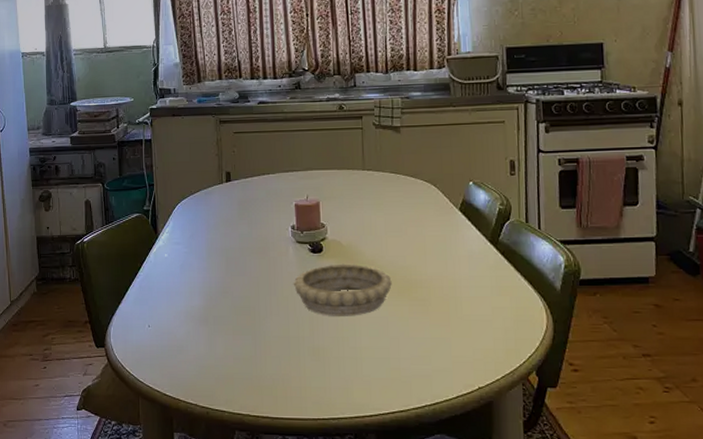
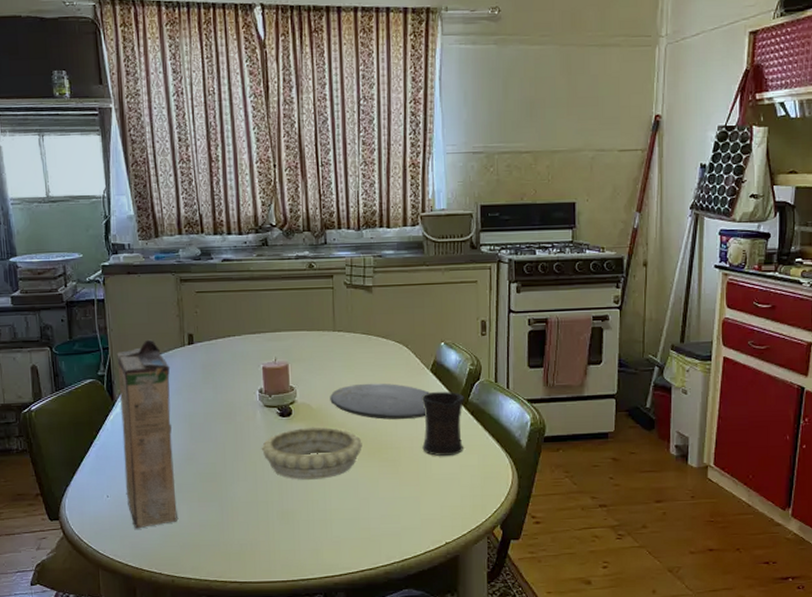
cereal box: none [161,177,214,359] -> present [117,339,179,529]
plate: none [360,221,459,258] -> present [330,383,430,420]
mug: none [450,230,495,296] -> present [421,391,465,456]

